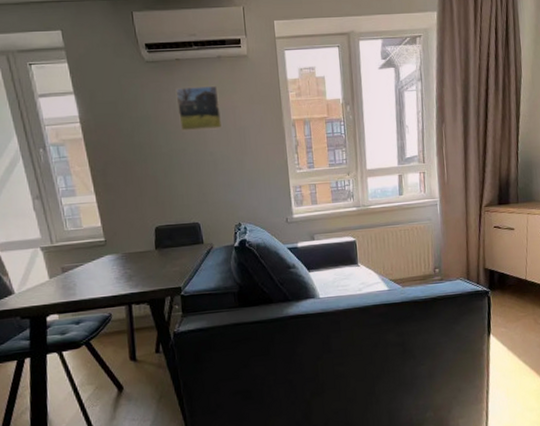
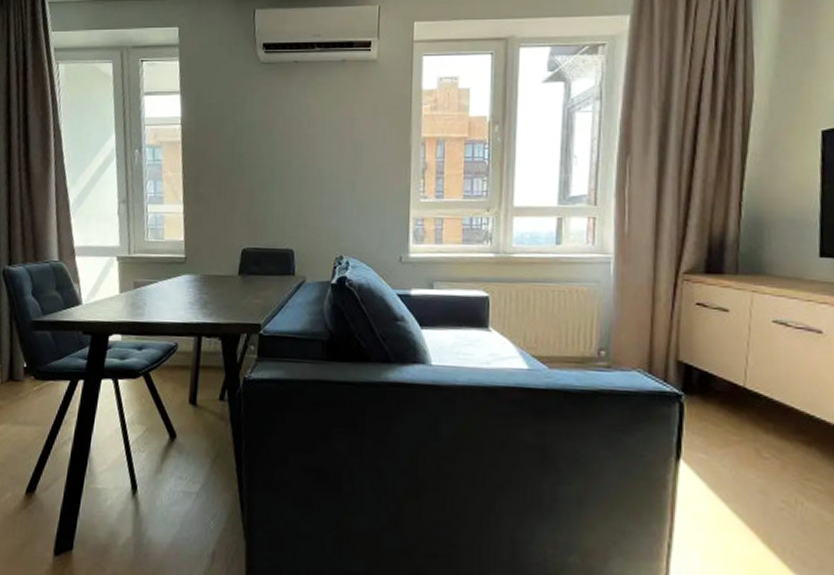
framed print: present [175,85,223,131] -> none [287,92,338,144]

